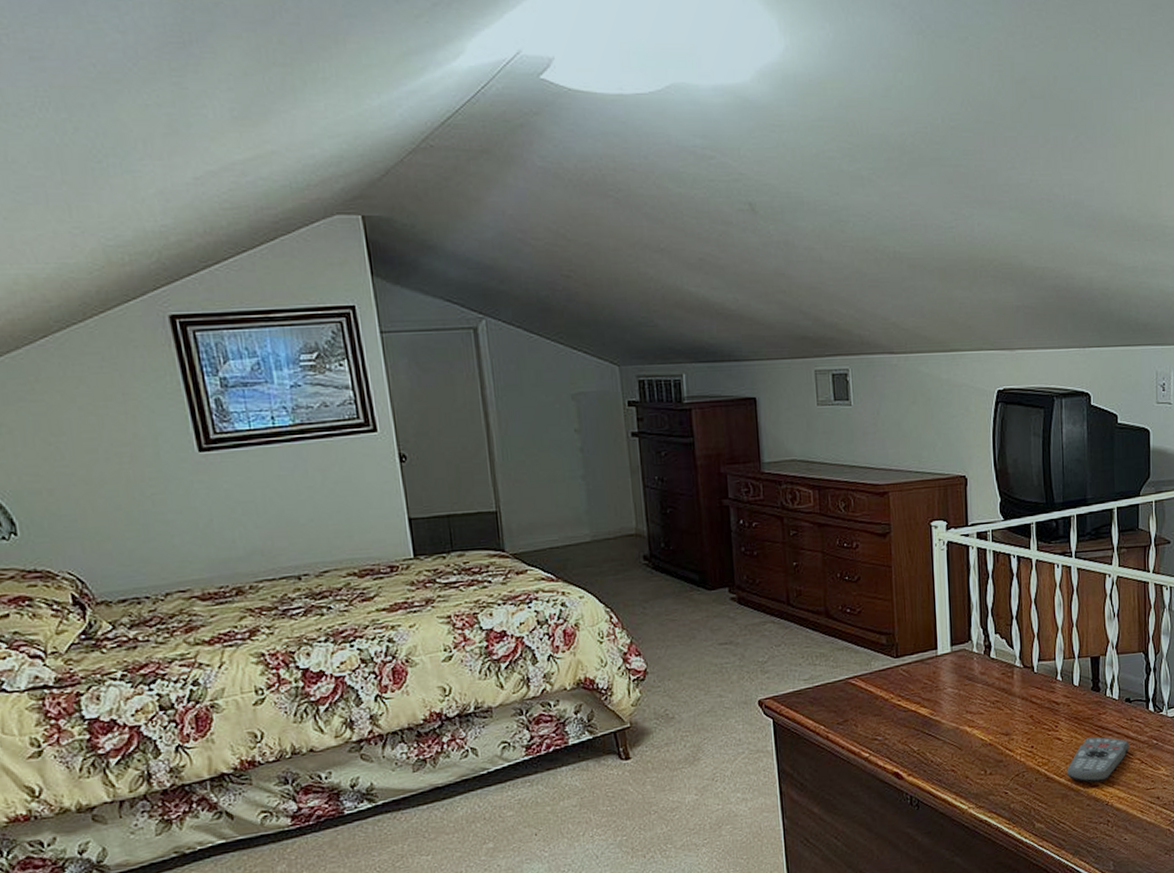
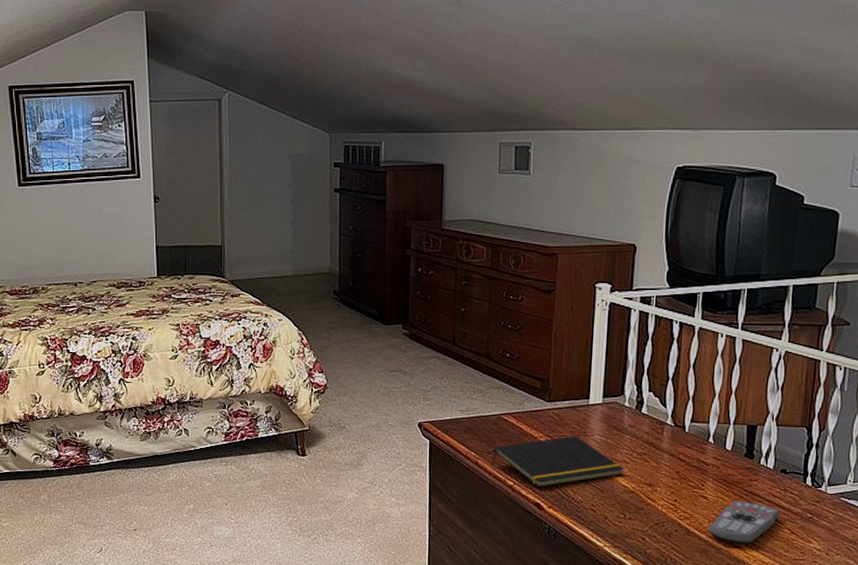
notepad: none [843,691,980,755] -> present [492,435,625,488]

